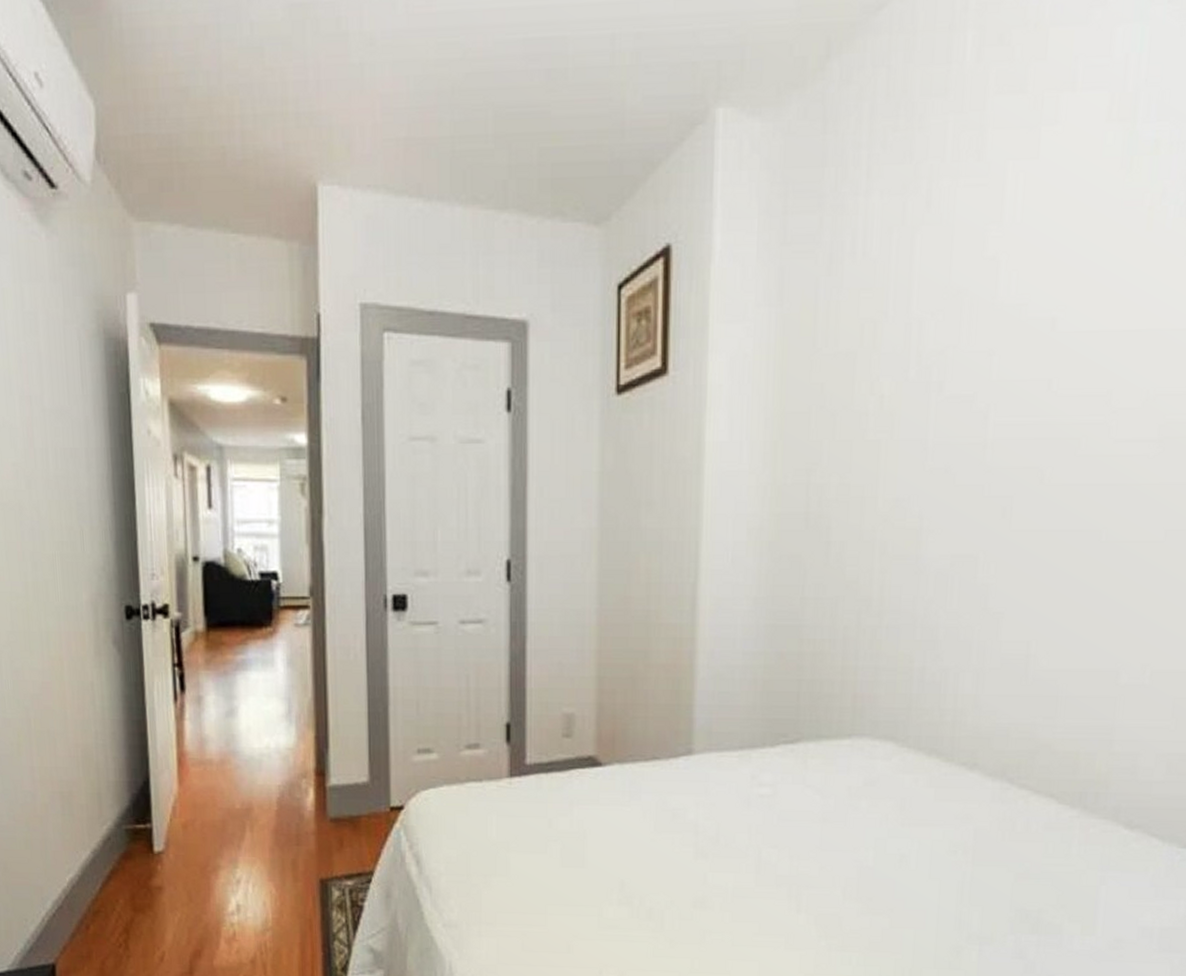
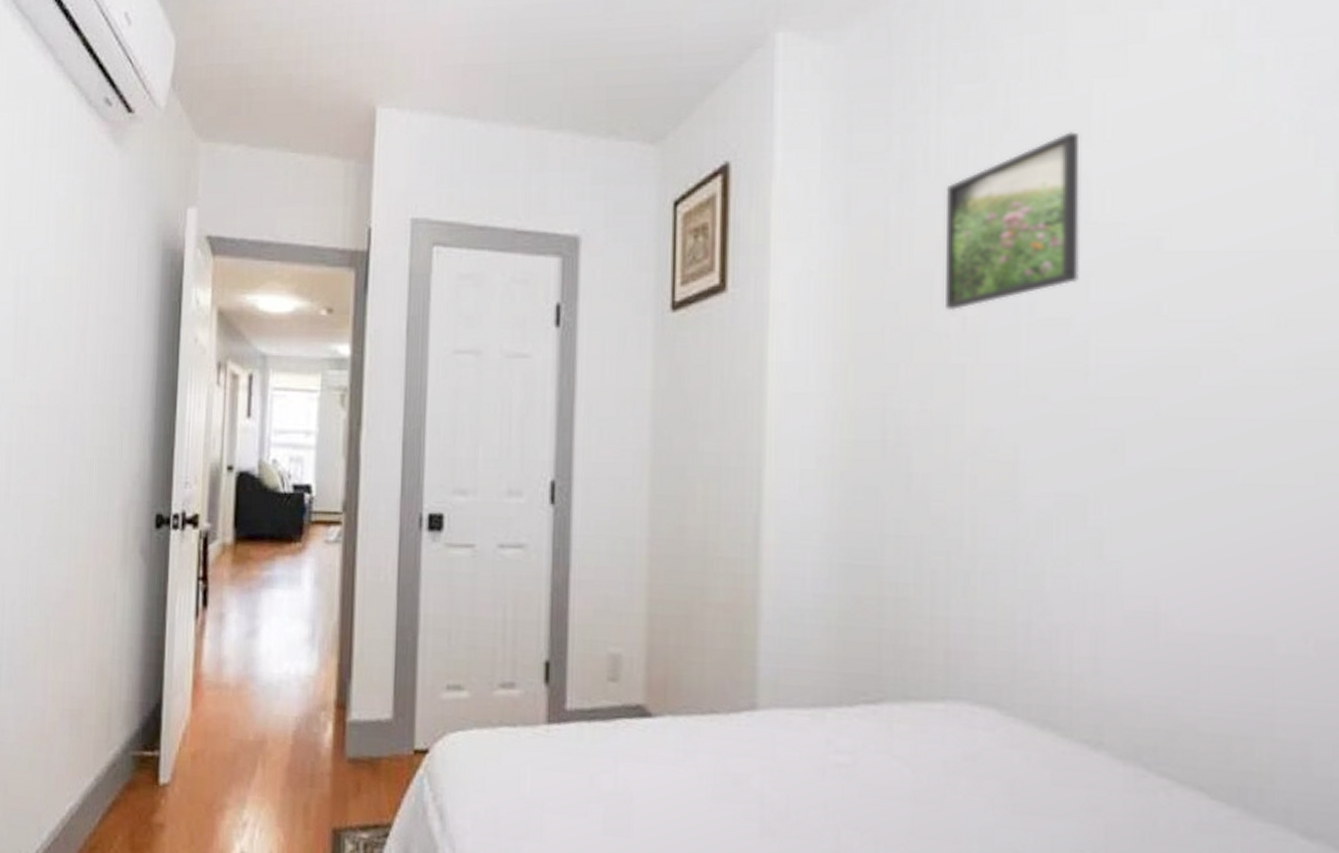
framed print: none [866,214,993,391] -> present [945,132,1080,311]

